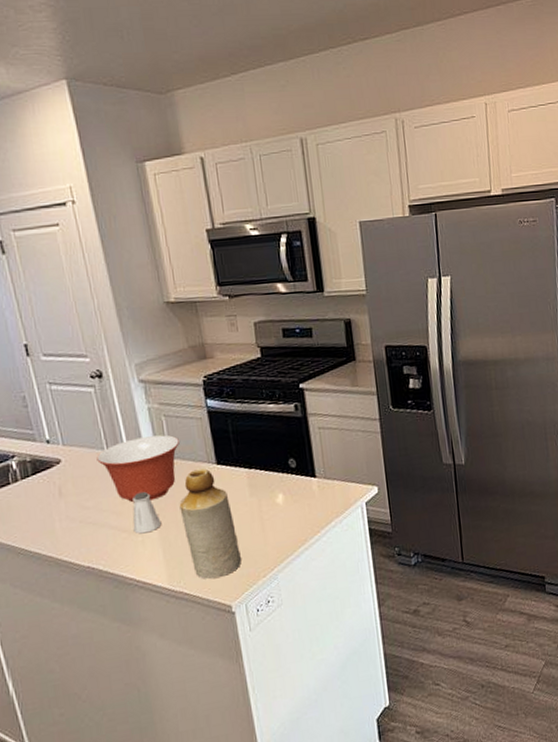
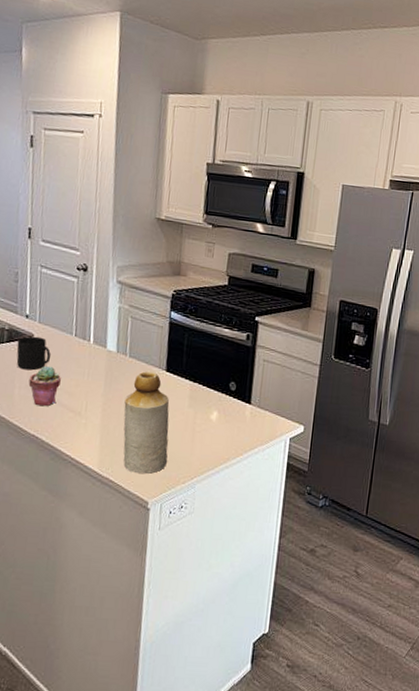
mug: none [44,460,87,501] -> present [16,336,51,371]
potted succulent: none [68,488,105,535] -> present [28,366,61,407]
mixing bowl: present [96,435,179,502] -> none [64,331,139,390]
saltshaker: present [132,491,162,534] -> none [80,379,106,418]

